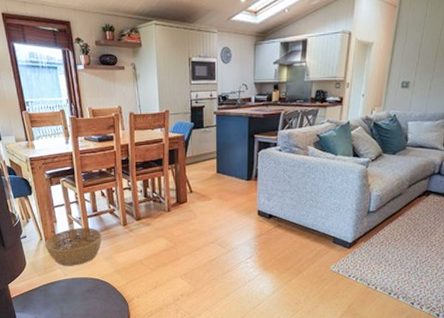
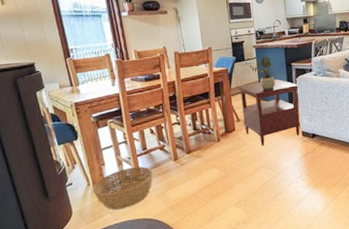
side table: none [194,152,261,222] -> present [238,79,300,146]
potted plant: none [208,122,234,164] -> present [249,54,275,92]

